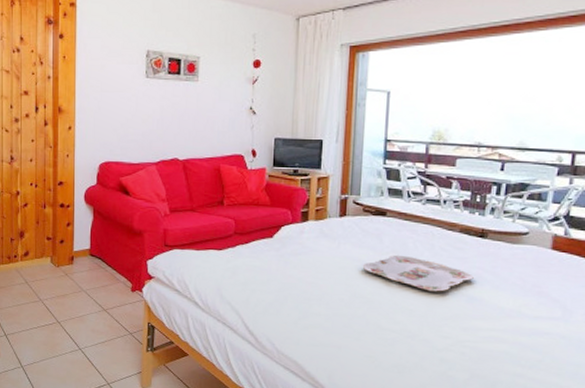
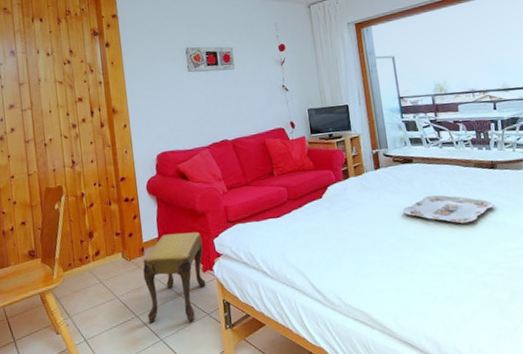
footstool: none [69,247,135,339] -> present [143,232,206,323]

